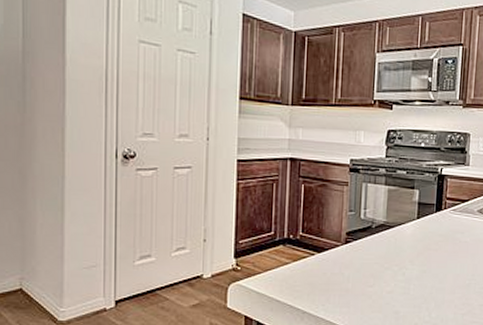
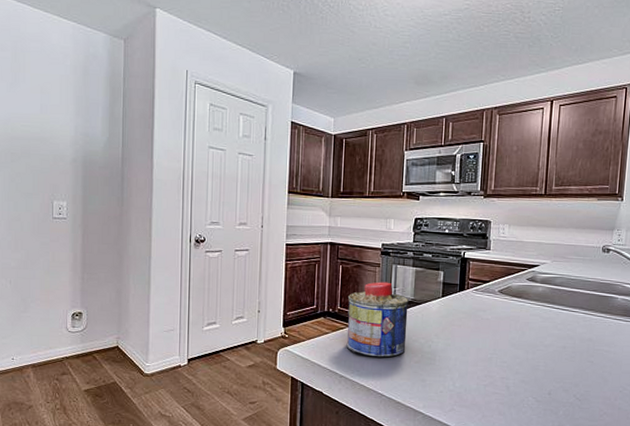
canister: none [309,202,380,289] -> present [346,281,409,357]

